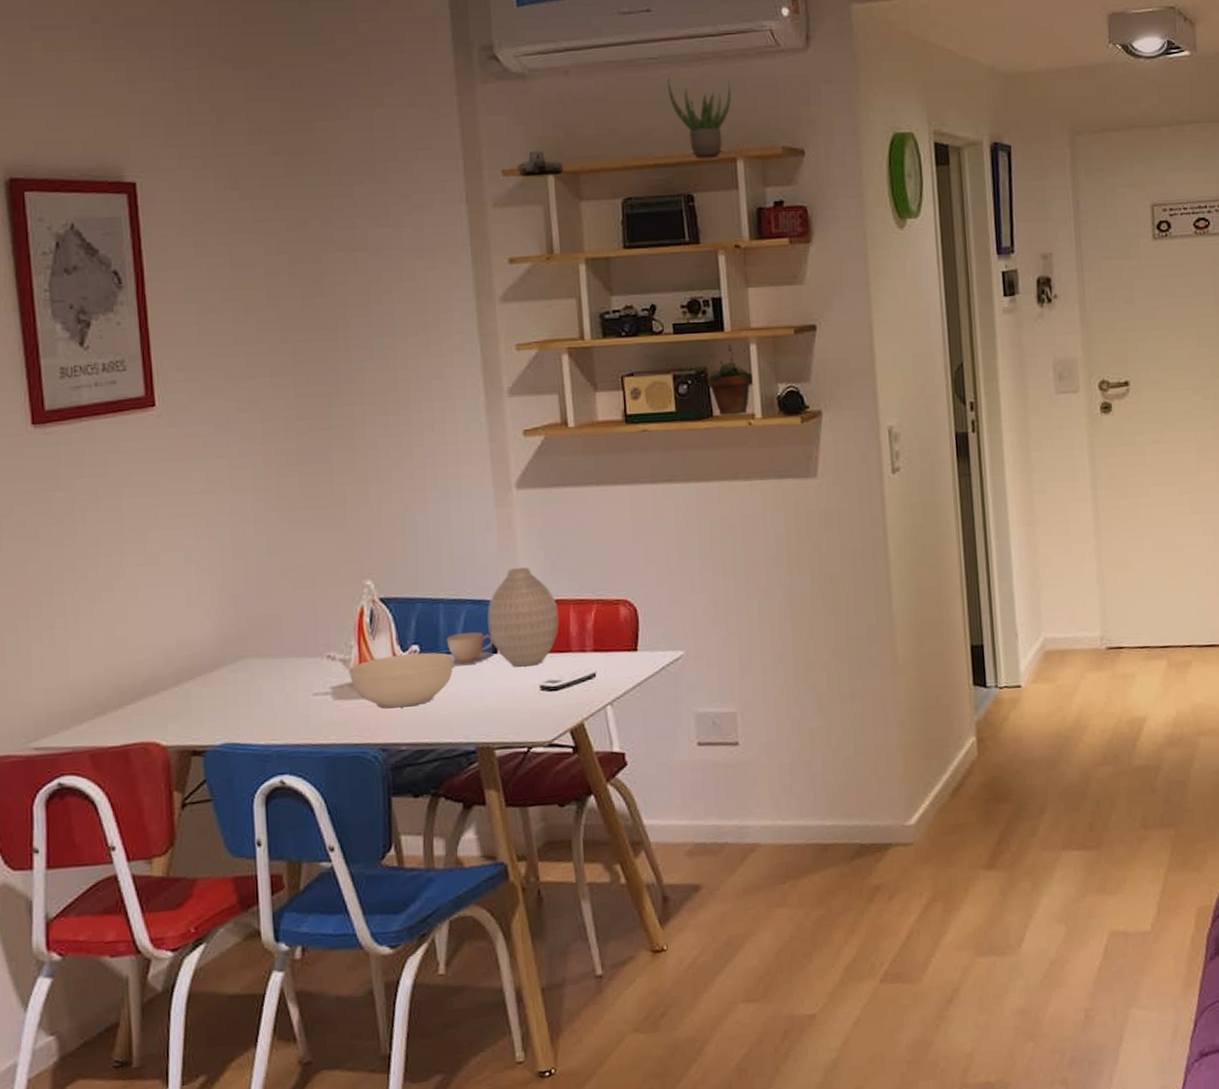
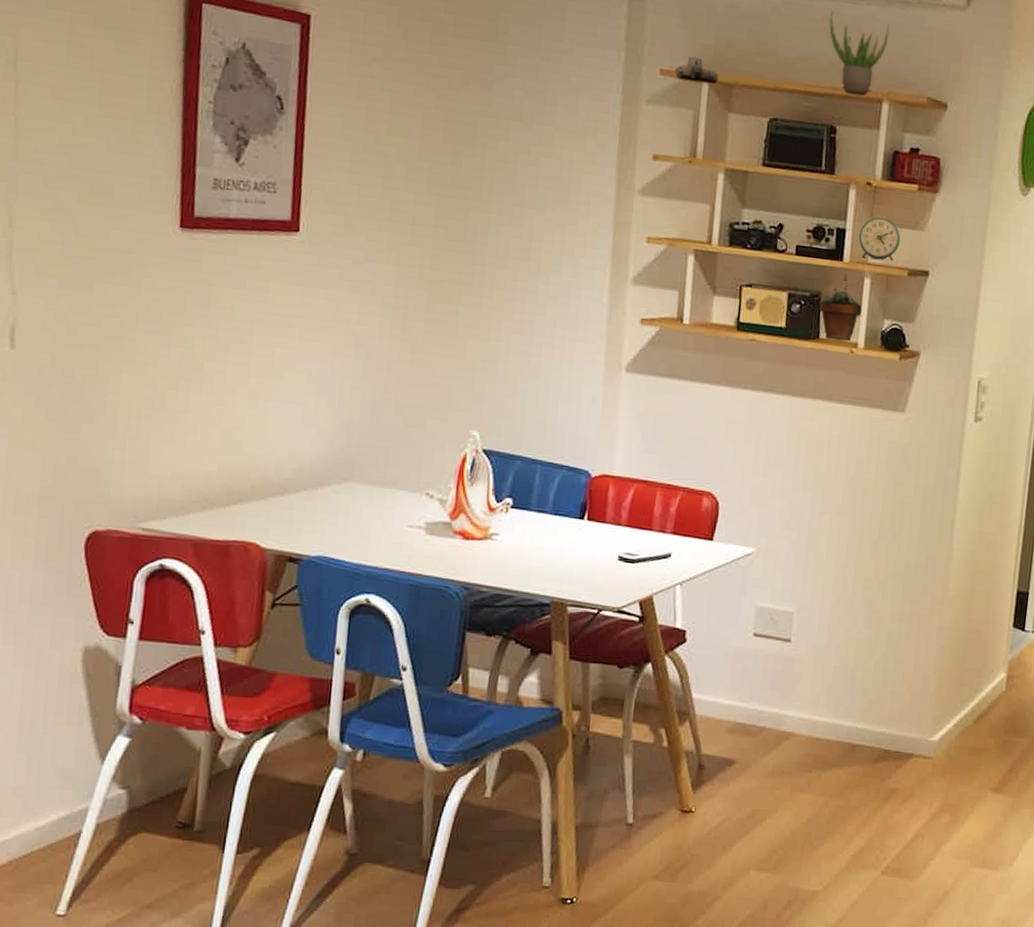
bowl: present [348,652,454,709] -> none [443,503,544,554]
teacup: present [446,631,494,666] -> none [538,495,582,525]
vase: present [486,567,559,667] -> none [578,444,647,537]
alarm clock: none [736,275,780,324] -> present [859,214,900,262]

